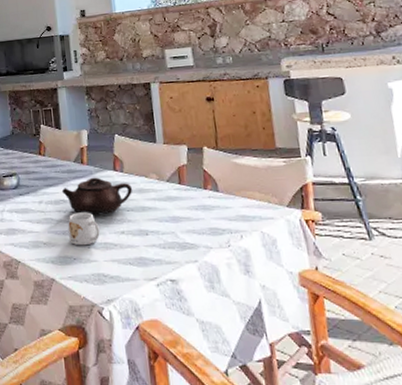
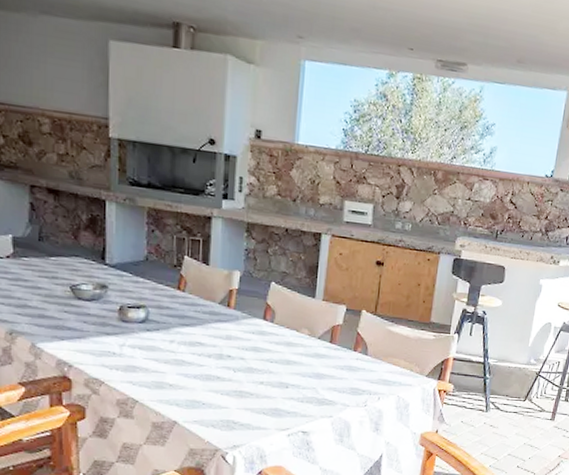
teapot: present [61,177,132,216] -> none [199,323,280,364]
mug: present [68,212,100,246] -> none [201,357,237,392]

